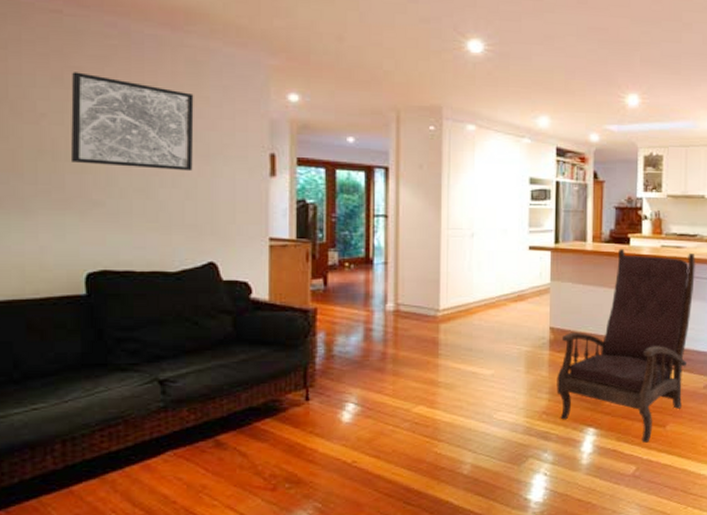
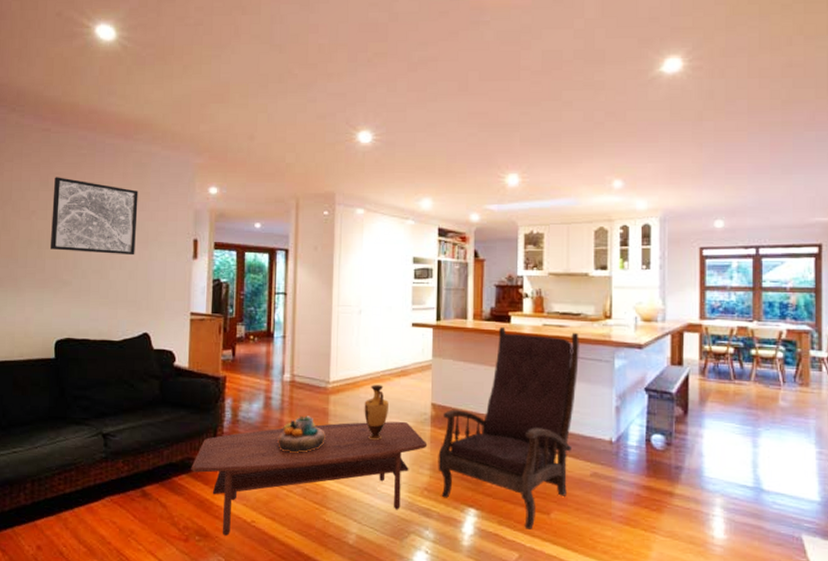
coffee table: none [276,346,546,480] -> present [191,421,428,536]
decorative bowl: none [381,346,436,386] -> present [278,415,325,453]
vase: none [478,311,505,367] -> present [364,385,389,440]

